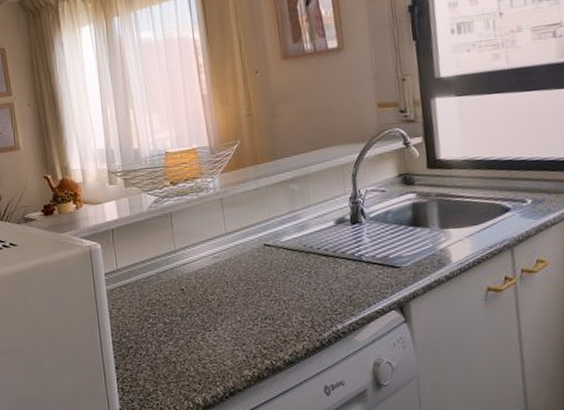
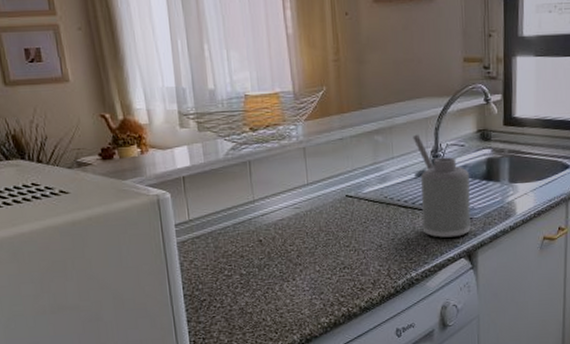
soap dispenser: none [329,181,400,289] -> present [413,134,471,239]

